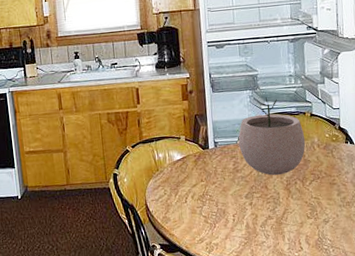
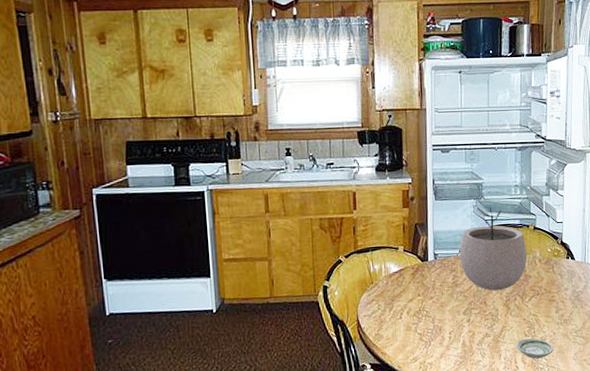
saucer: none [299,220,337,240] -> present [516,338,553,359]

